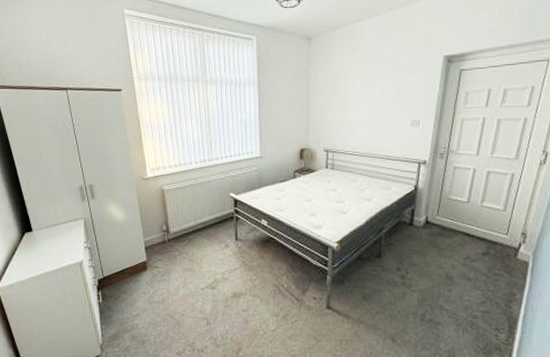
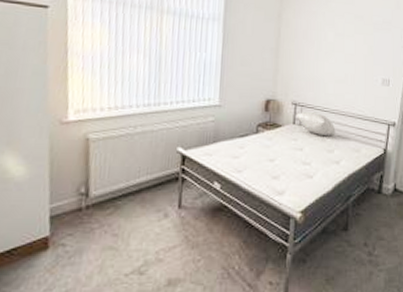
pillow: none [329,157,366,176] -> present [297,112,336,135]

